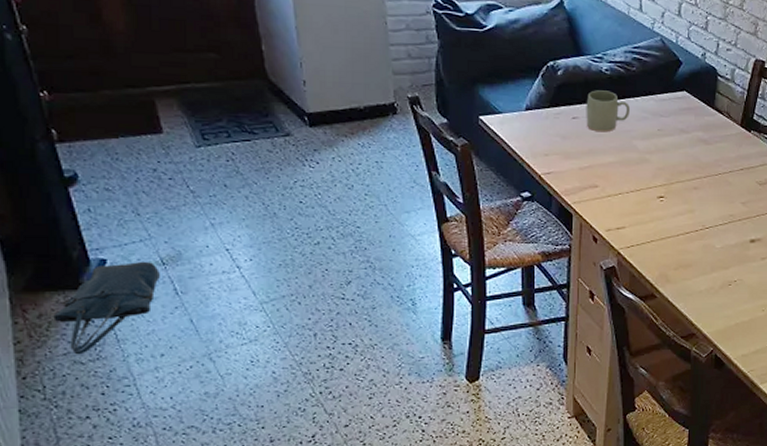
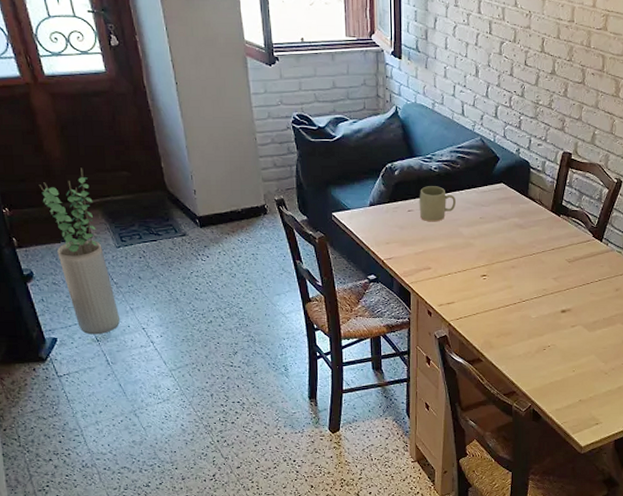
tote bag: present [53,262,160,355] -> none [22,340,96,412]
vase: none [92,45,195,256] -> present [38,167,120,335]

